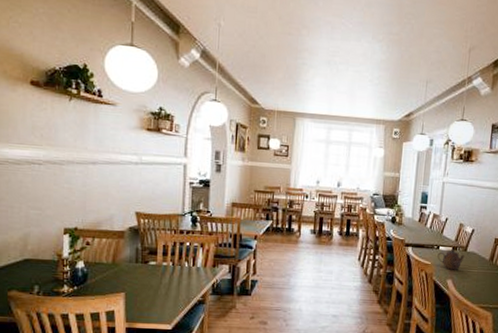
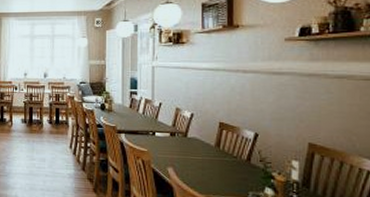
teapot: present [437,248,465,270] -> none [154,134,185,157]

